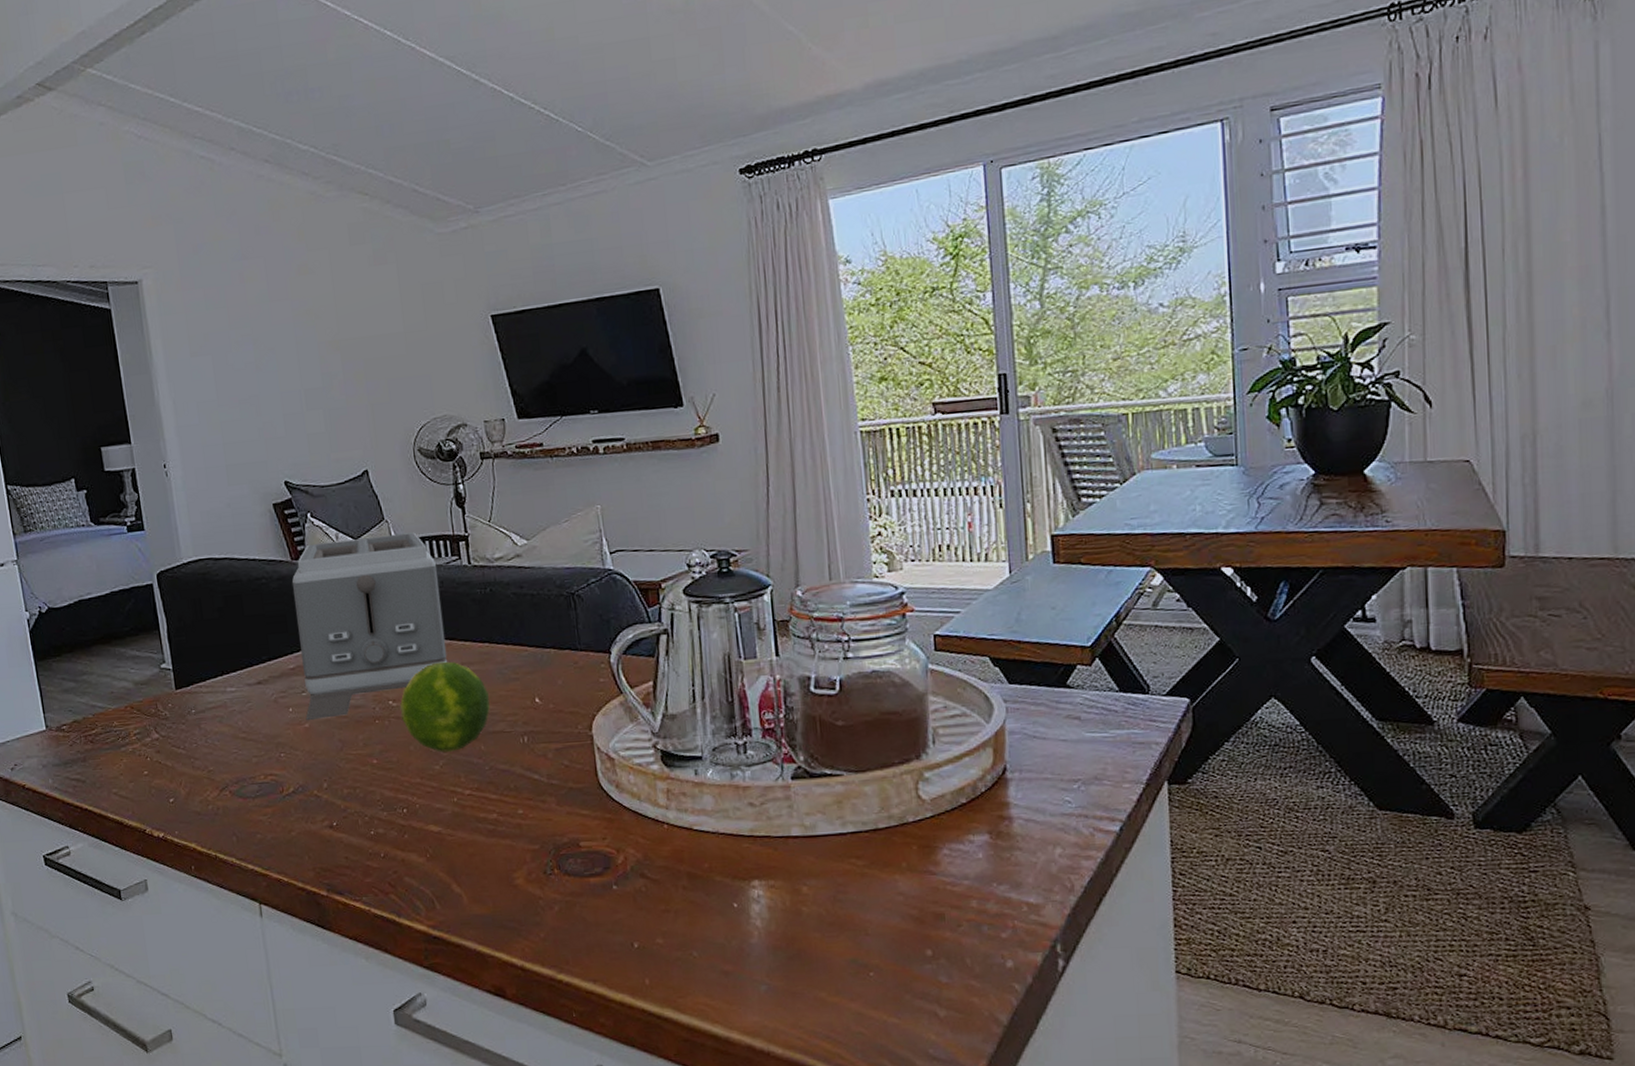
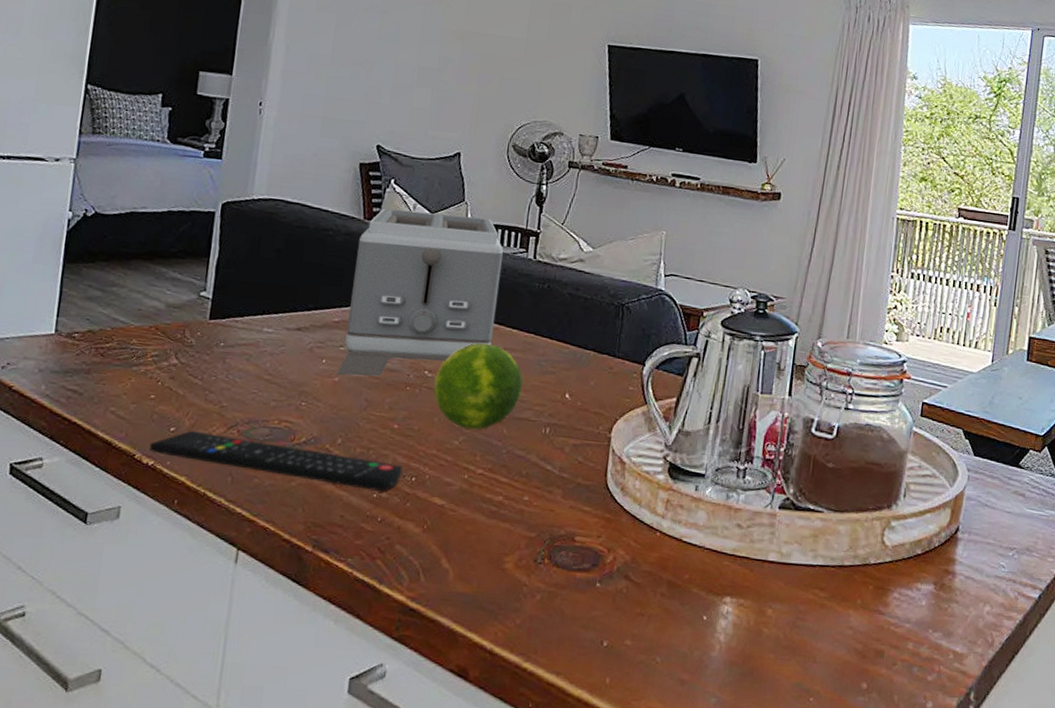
remote control: none [156,798,393,828] -> present [149,430,403,491]

